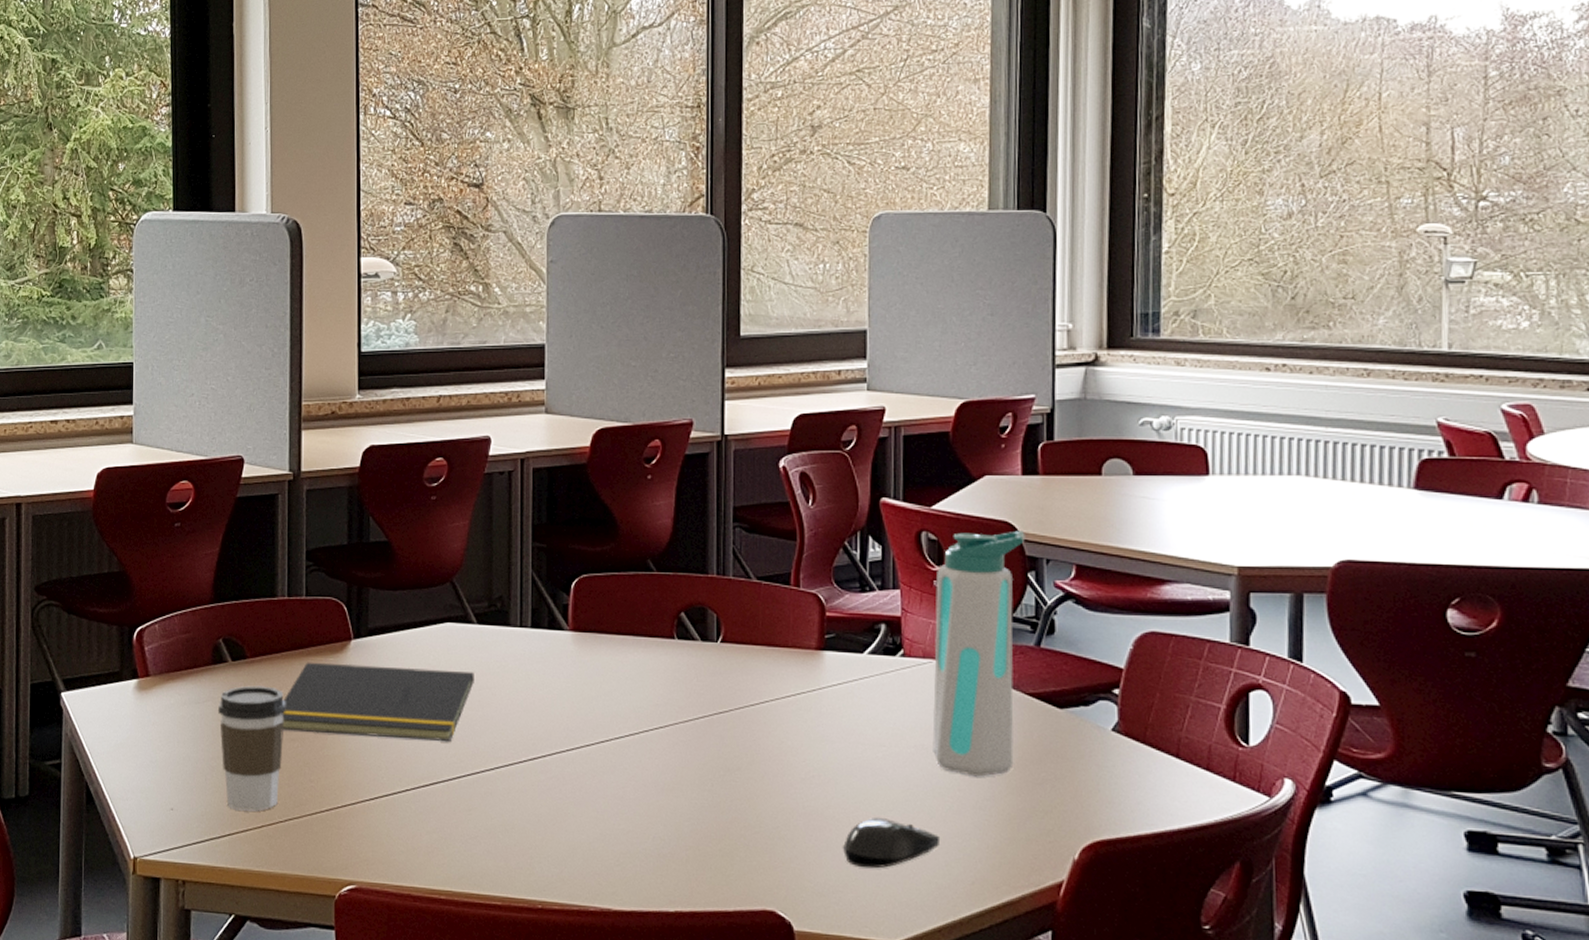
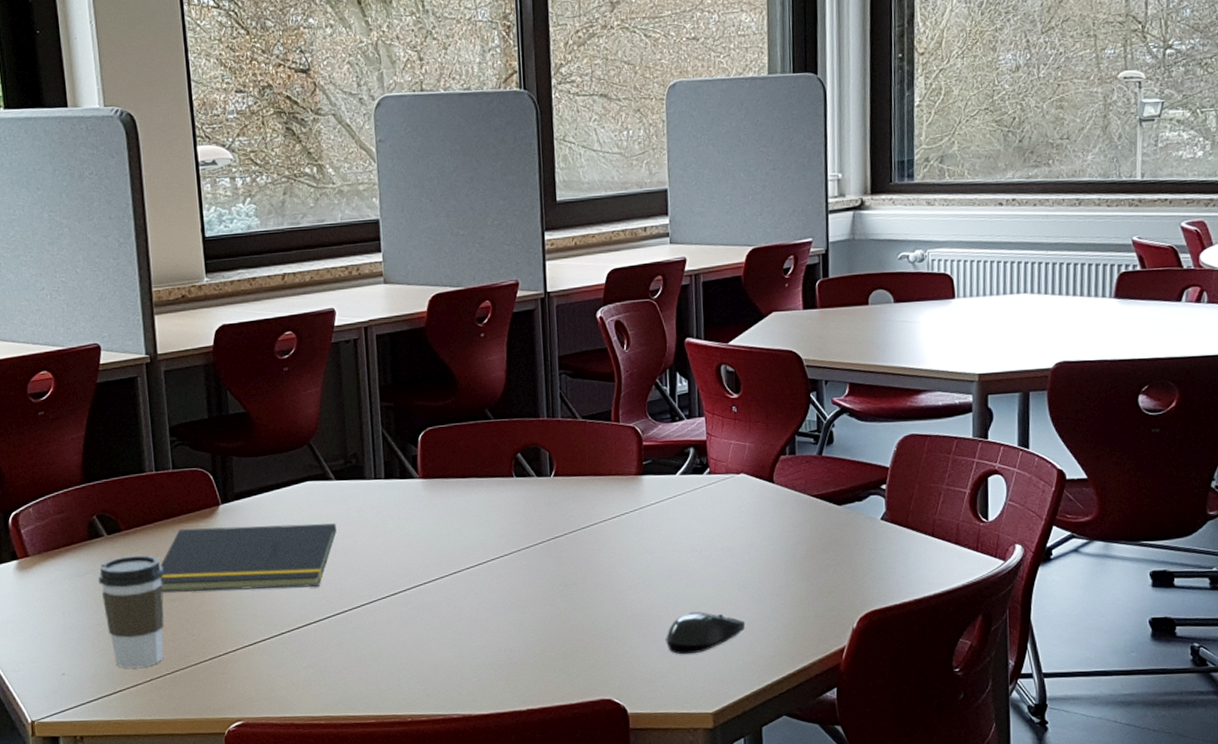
water bottle: present [932,530,1025,777] -> none [734,357,807,569]

